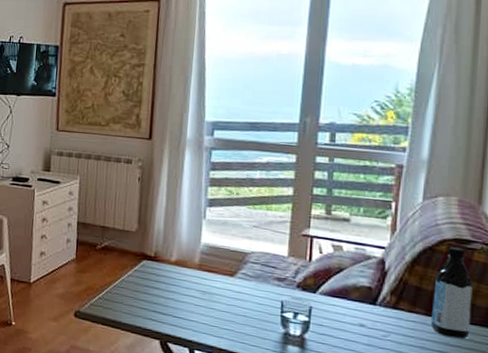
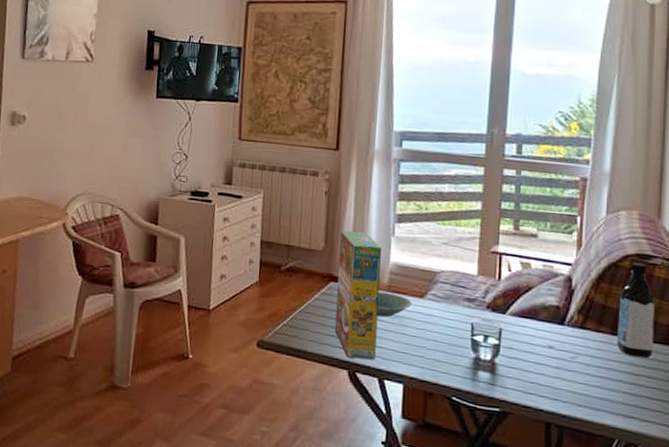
cereal box: none [147,213,193,332] -> present [334,230,382,361]
bowl: none [188,269,223,294] -> present [377,291,412,318]

